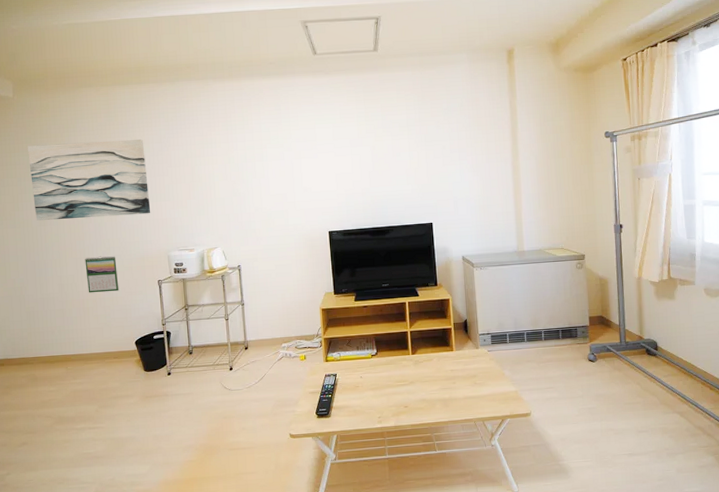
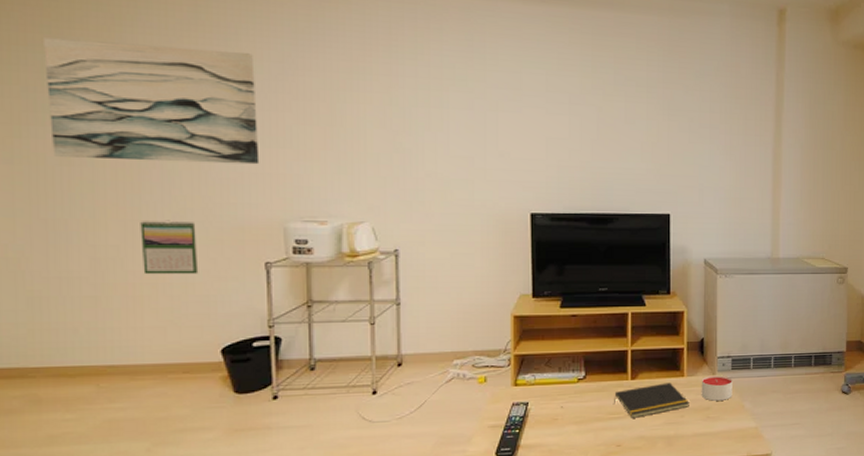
notepad: none [399,356,459,385] -> present [613,382,689,418]
candle: none [467,349,494,370] -> present [701,375,732,401]

